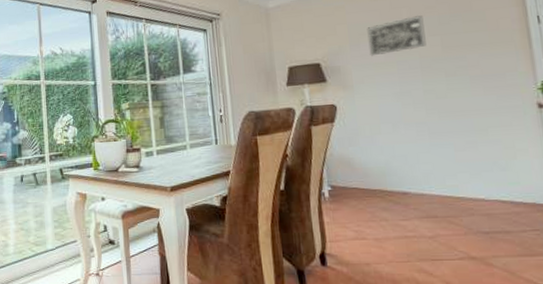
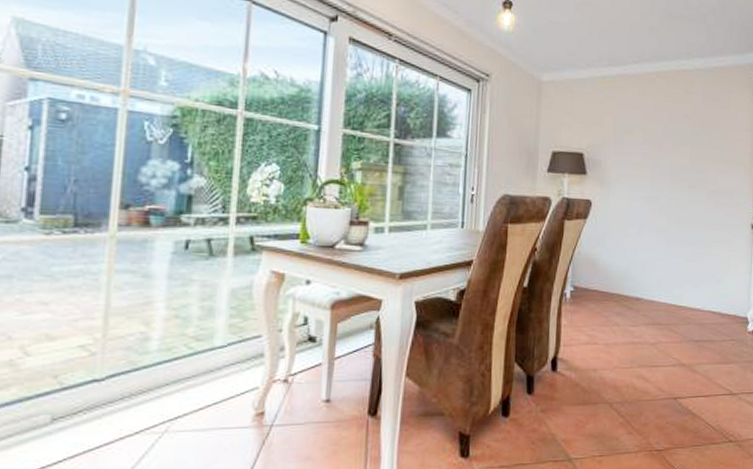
wall art: present [367,15,426,56] -> none [630,122,680,156]

